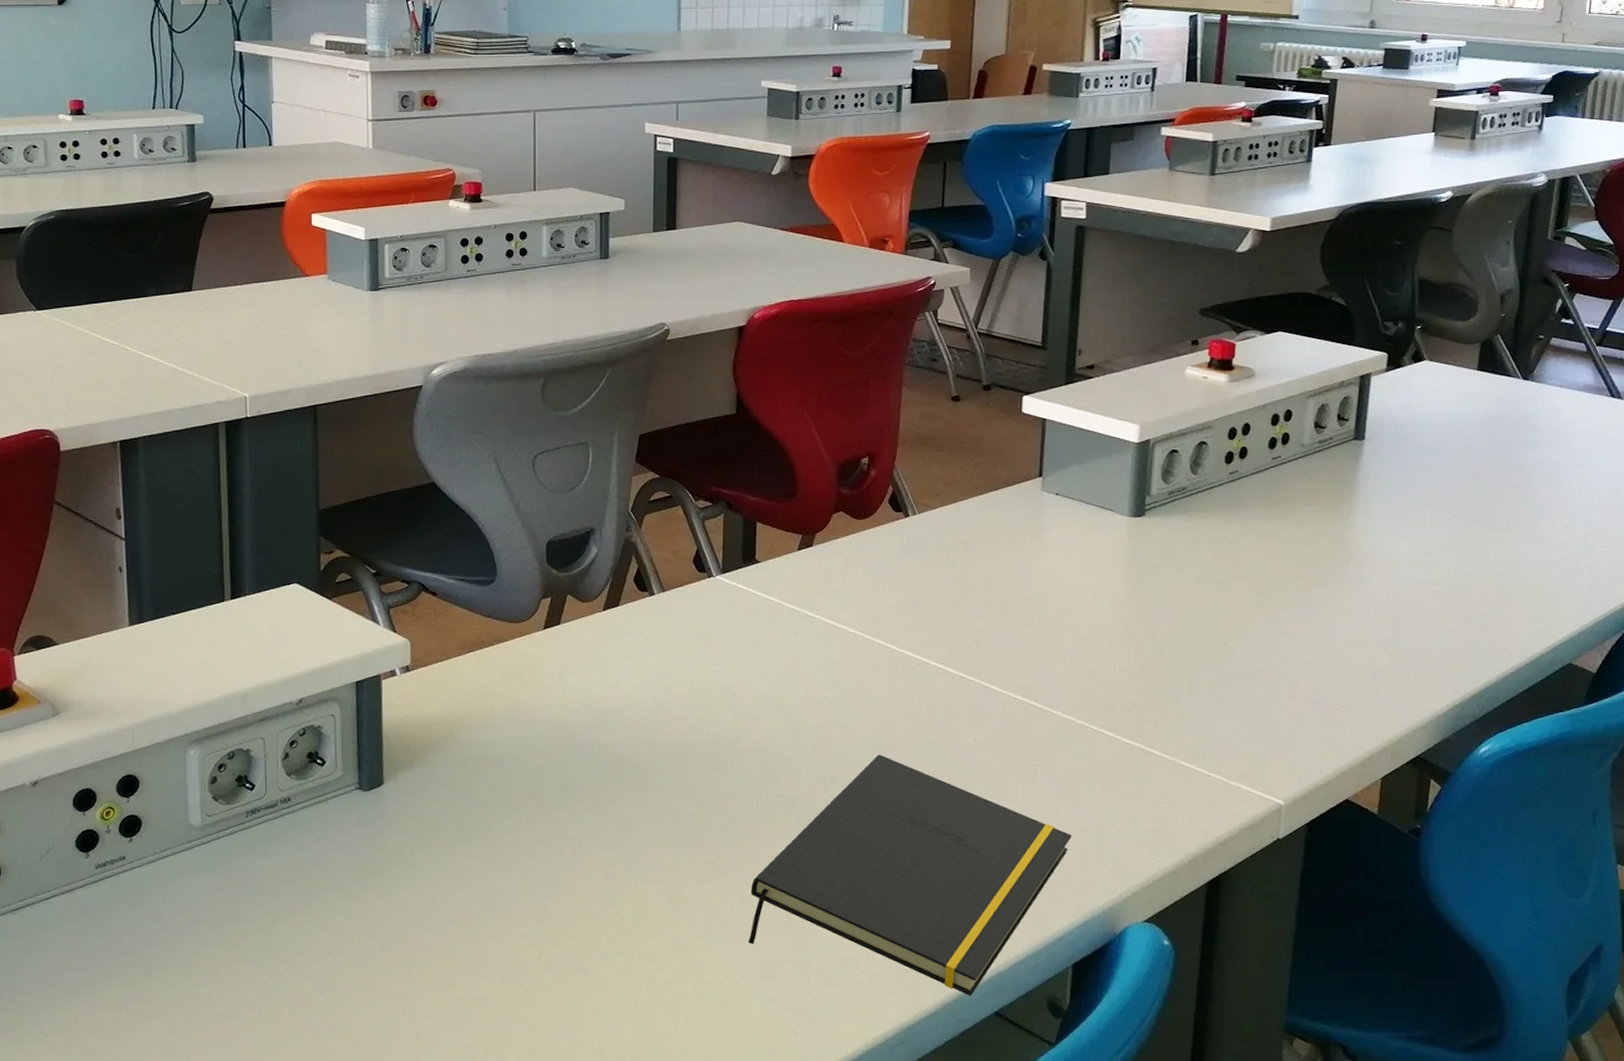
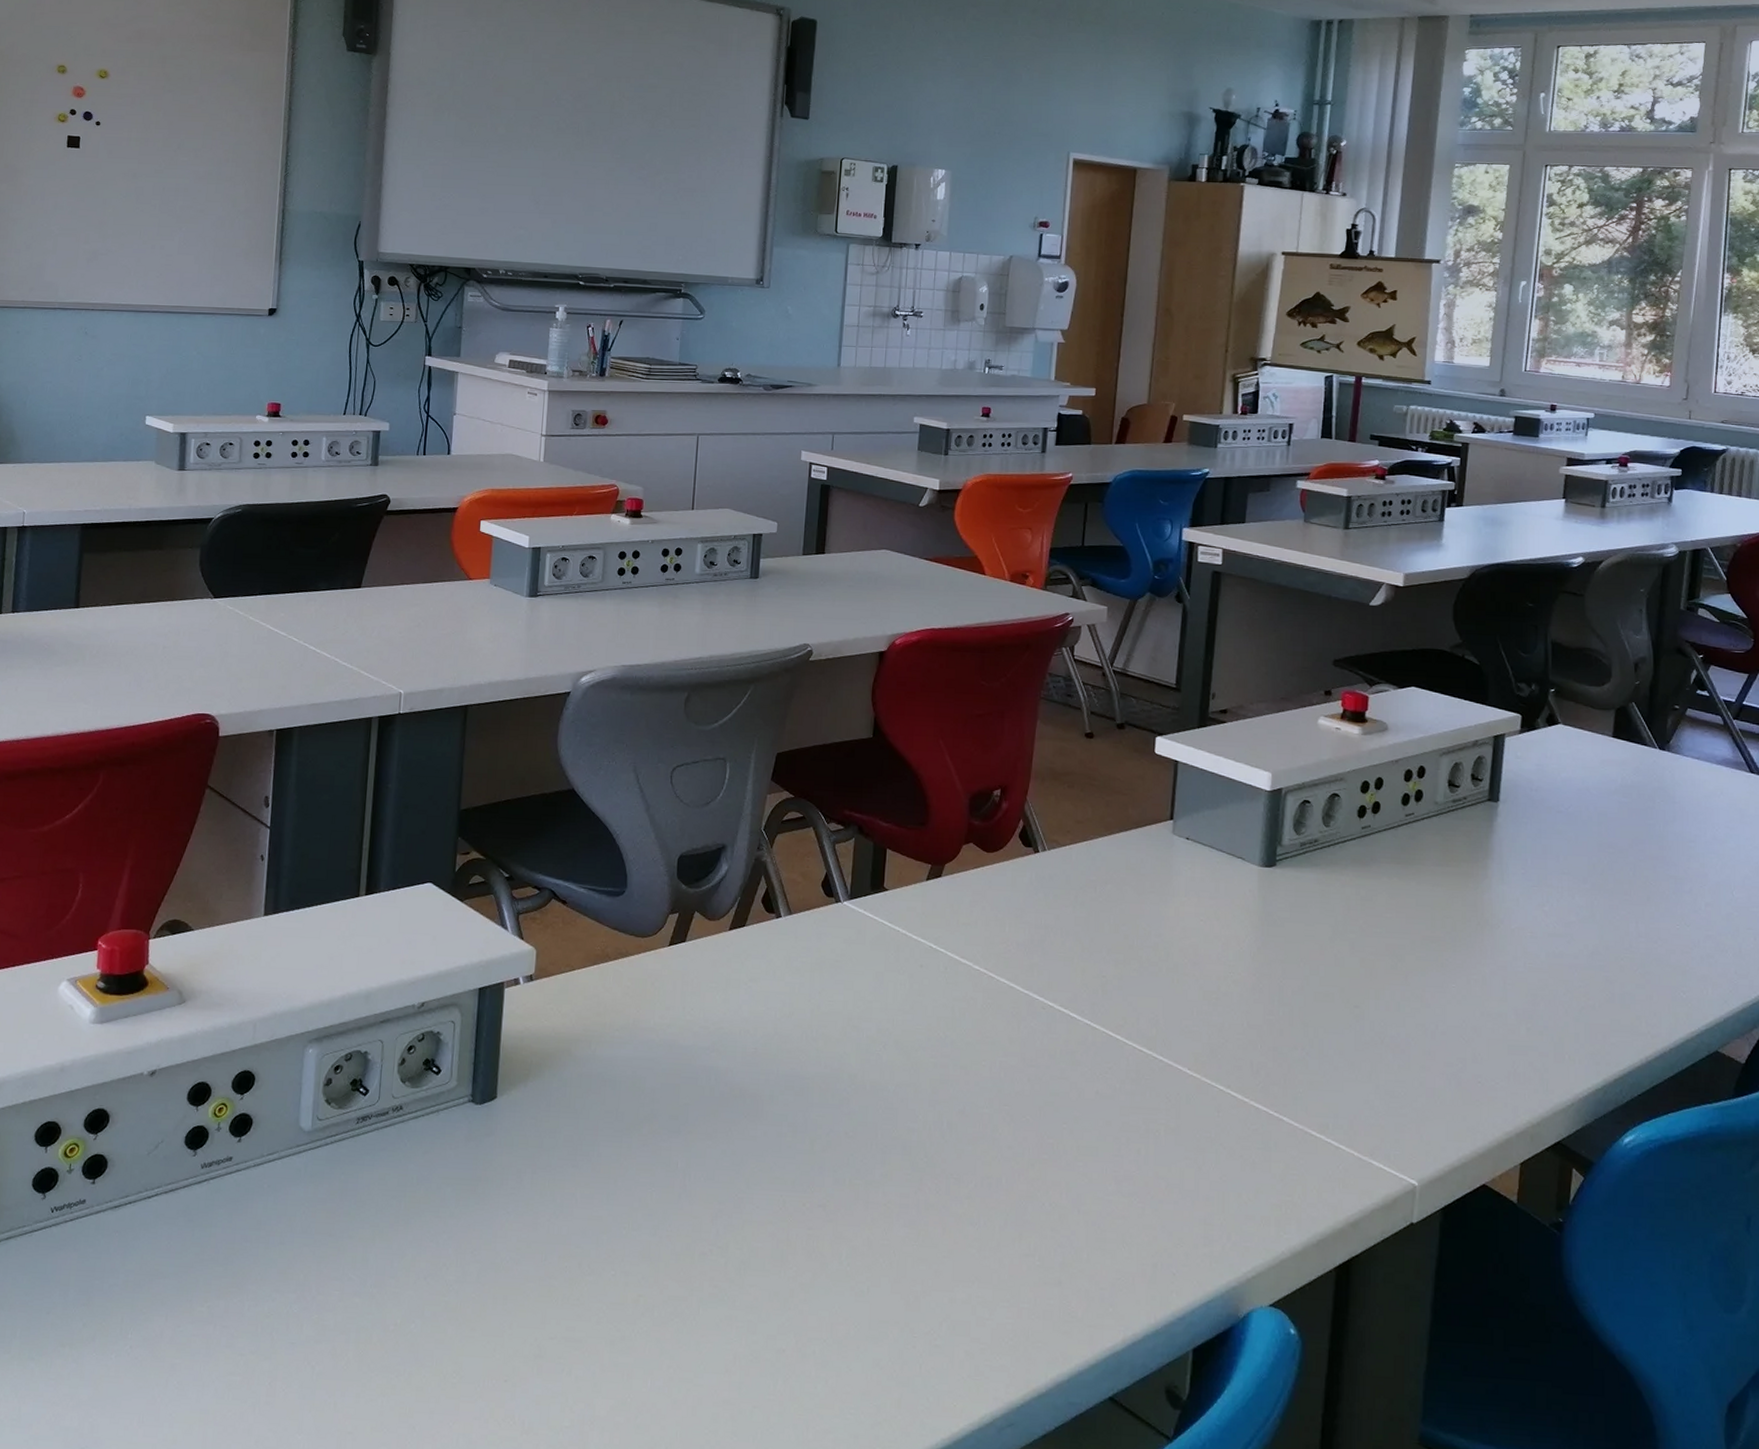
notepad: present [748,754,1072,996] -> none [855,1101,1195,1377]

